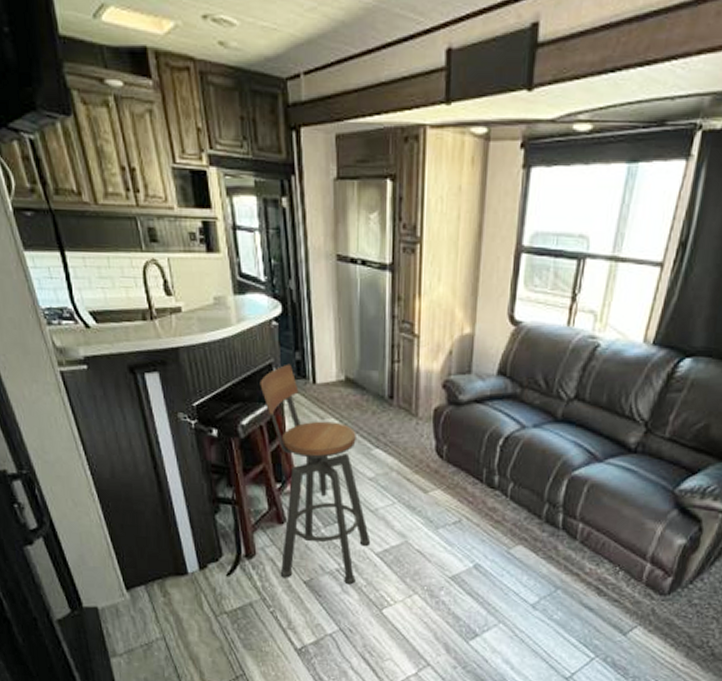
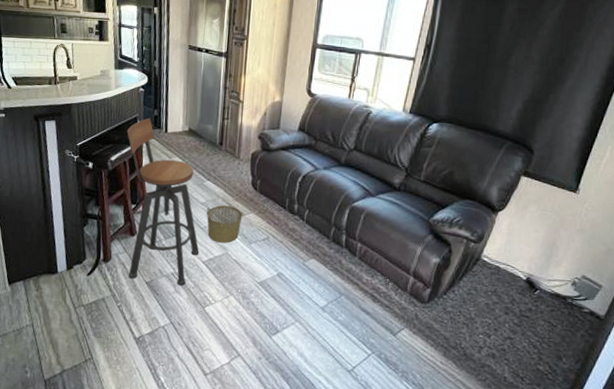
basket: none [376,480,426,529] -> present [206,205,243,243]

